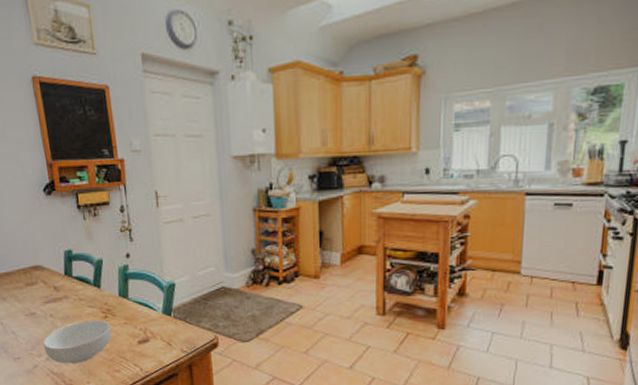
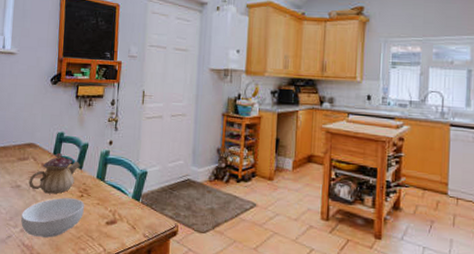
teapot: none [43,273,98,318] -> present [29,153,80,194]

